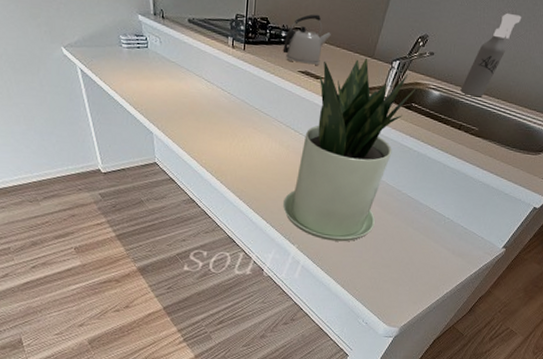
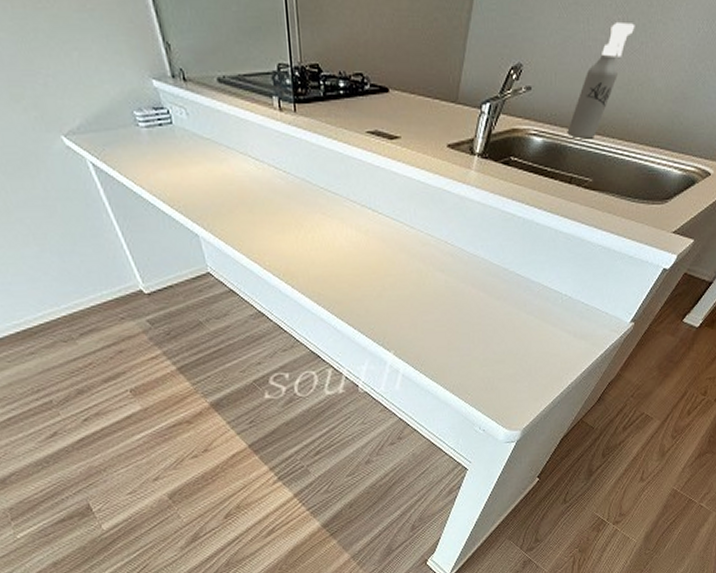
kettle: present [282,14,332,66] -> none [343,51,403,123]
planter: present [283,58,417,242] -> none [370,105,514,341]

